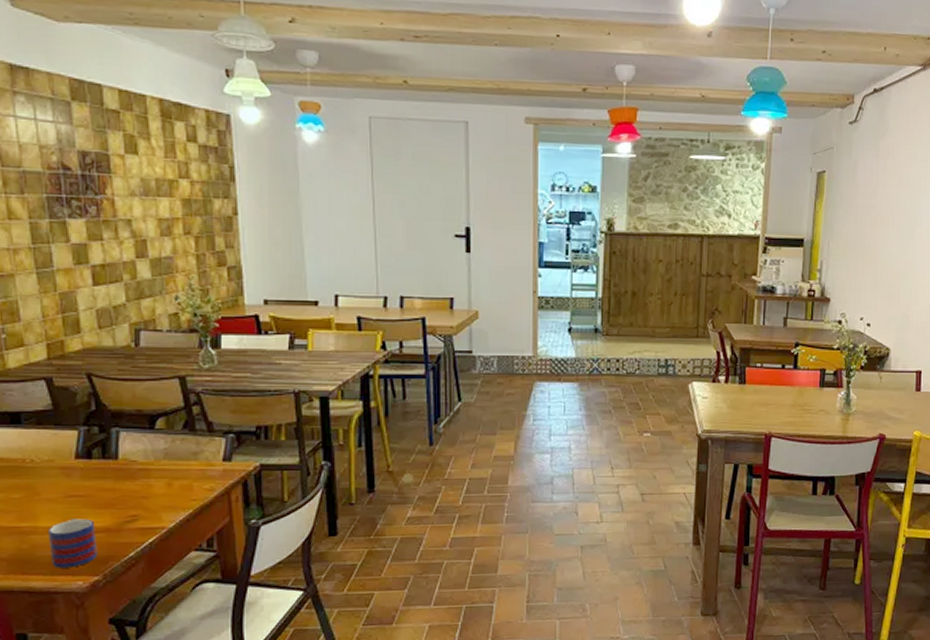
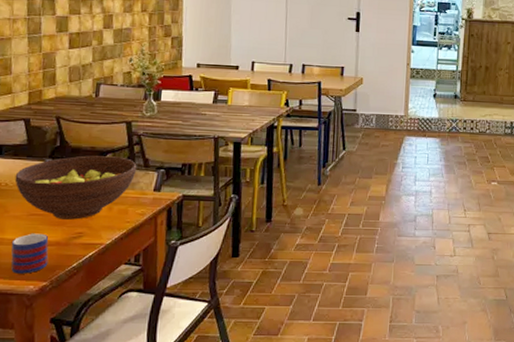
fruit bowl: none [42,420,199,500] -> present [14,155,137,220]

